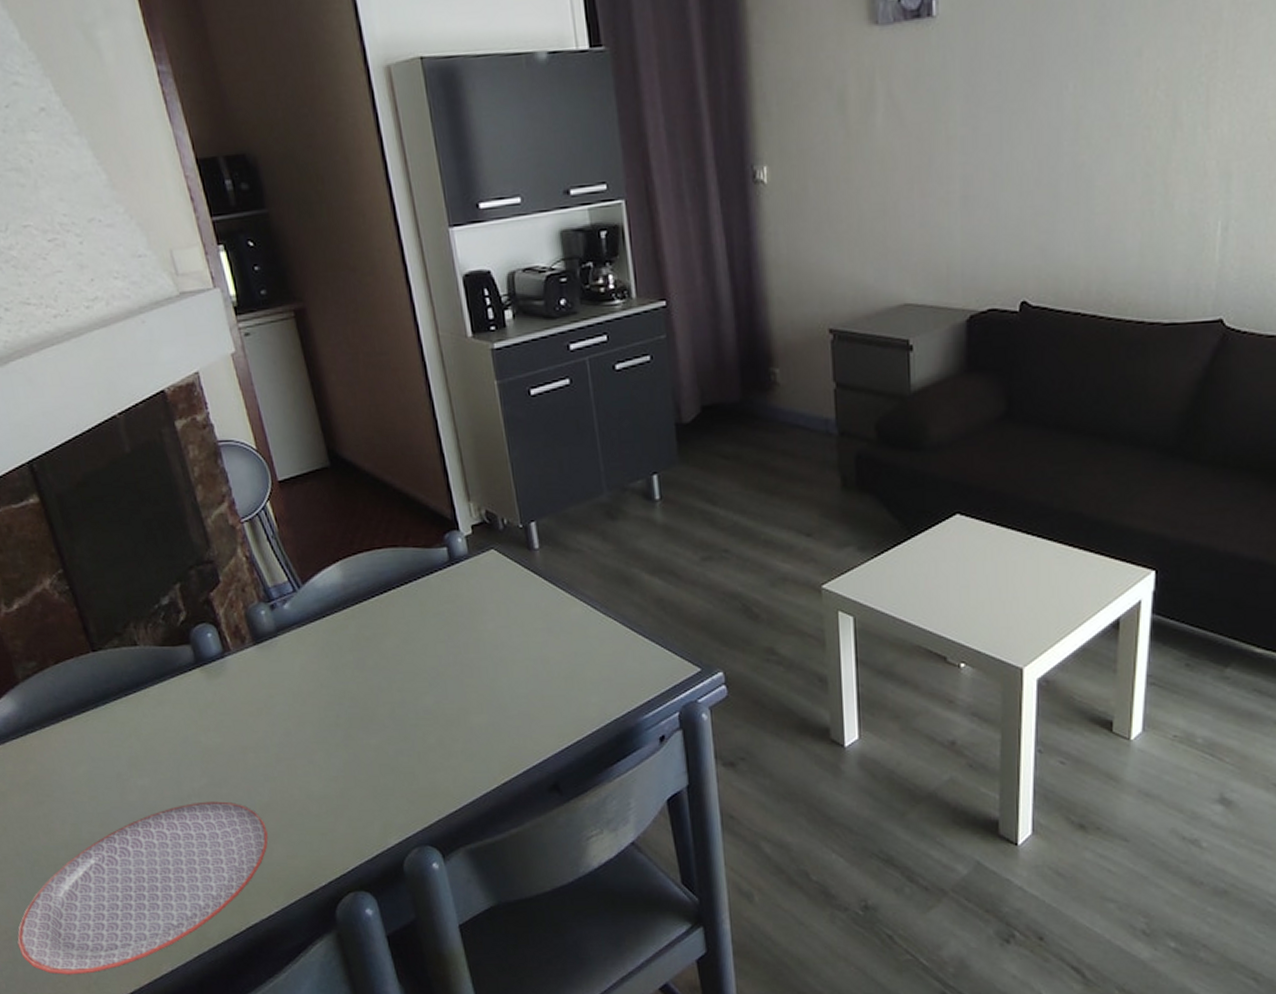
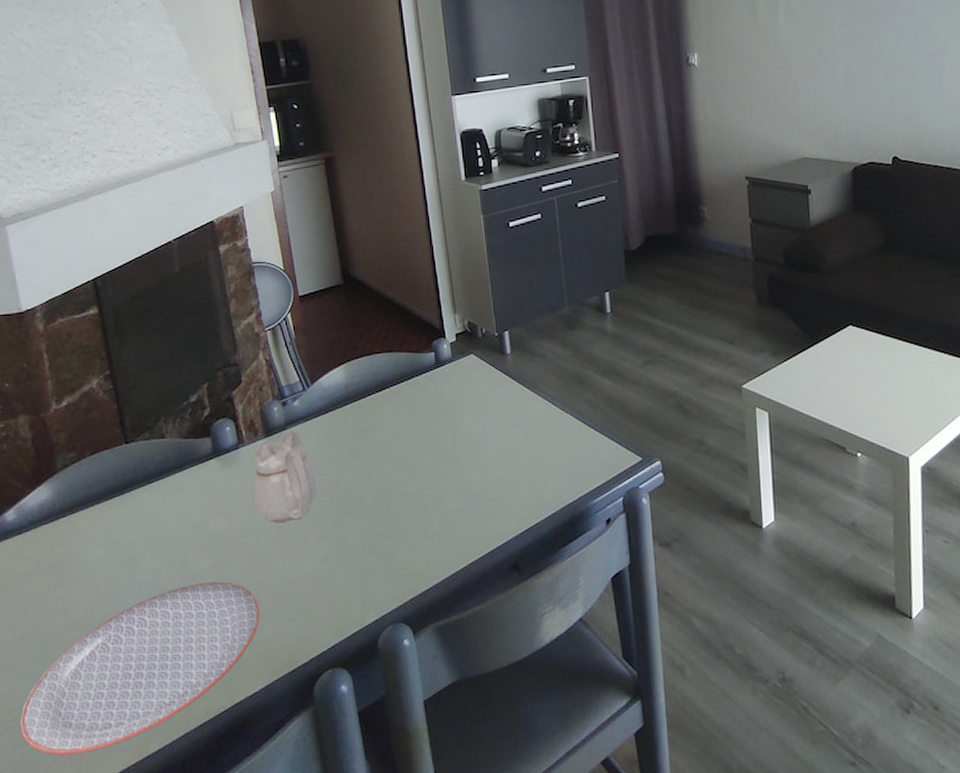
teapot: none [243,637,322,738] -> present [252,430,318,522]

